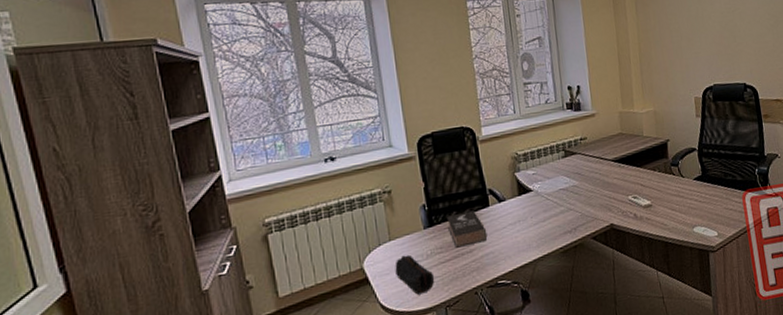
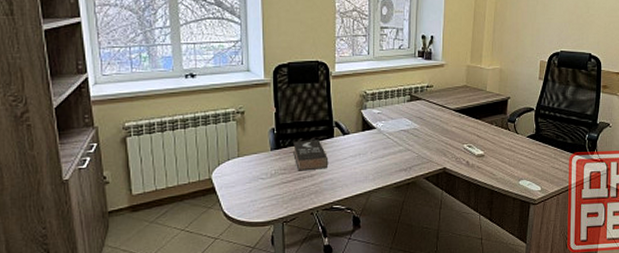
pencil case: present [395,254,435,295] -> none [240,171,276,208]

